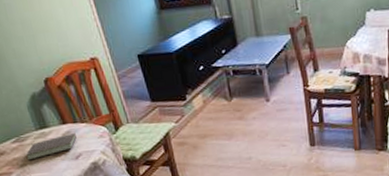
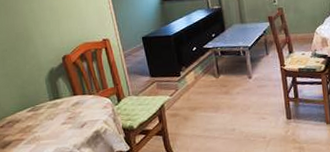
book: present [25,133,77,161] -> none [38,104,84,128]

